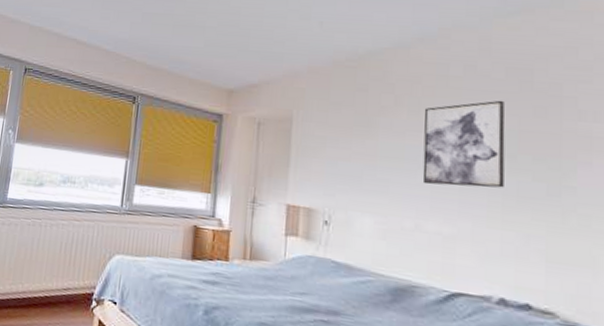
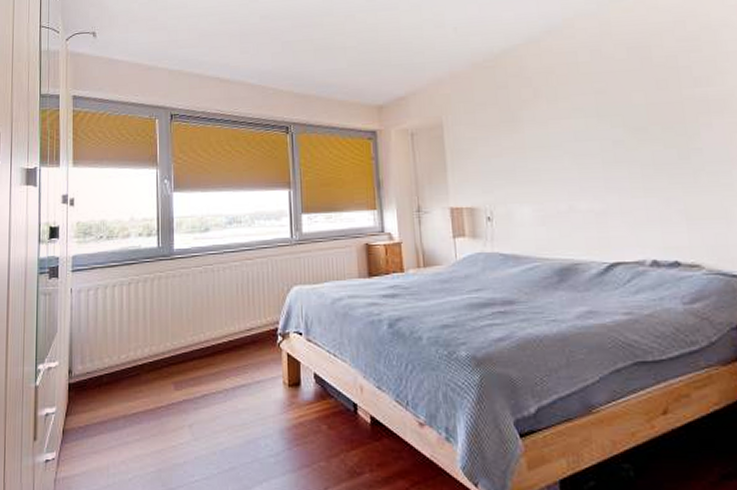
wall art: present [422,100,505,188] -> none [561,78,641,167]

